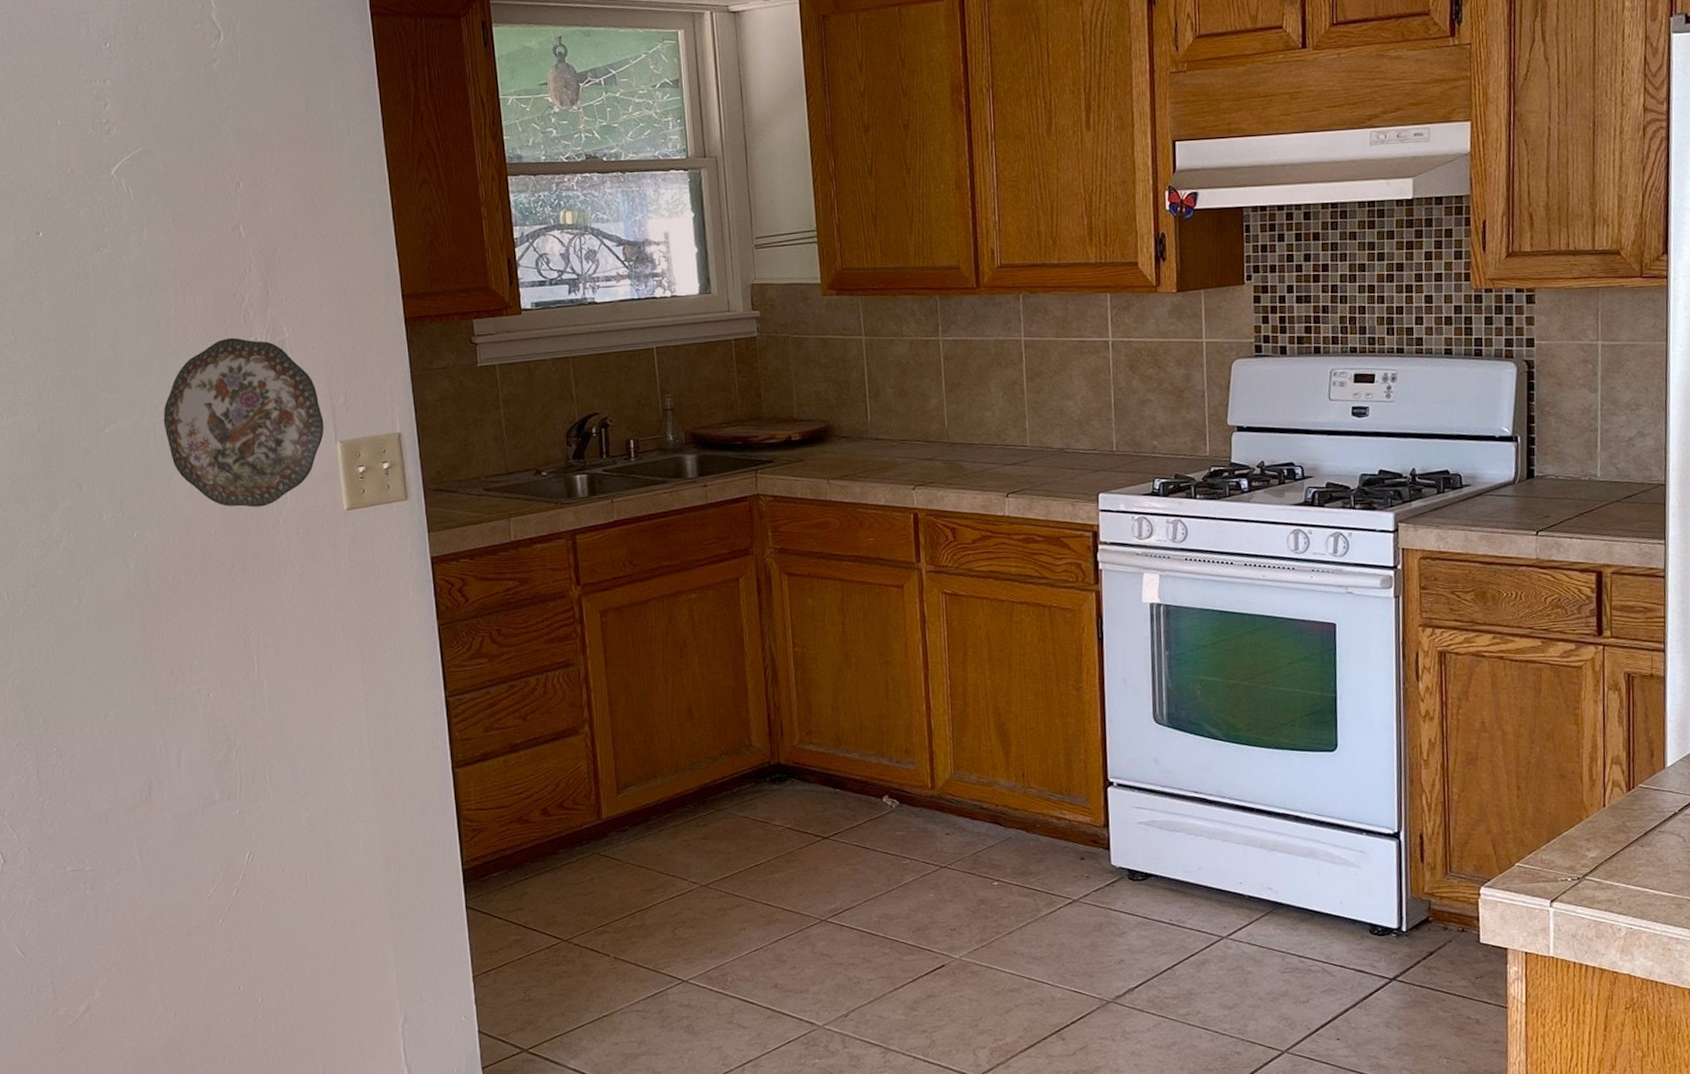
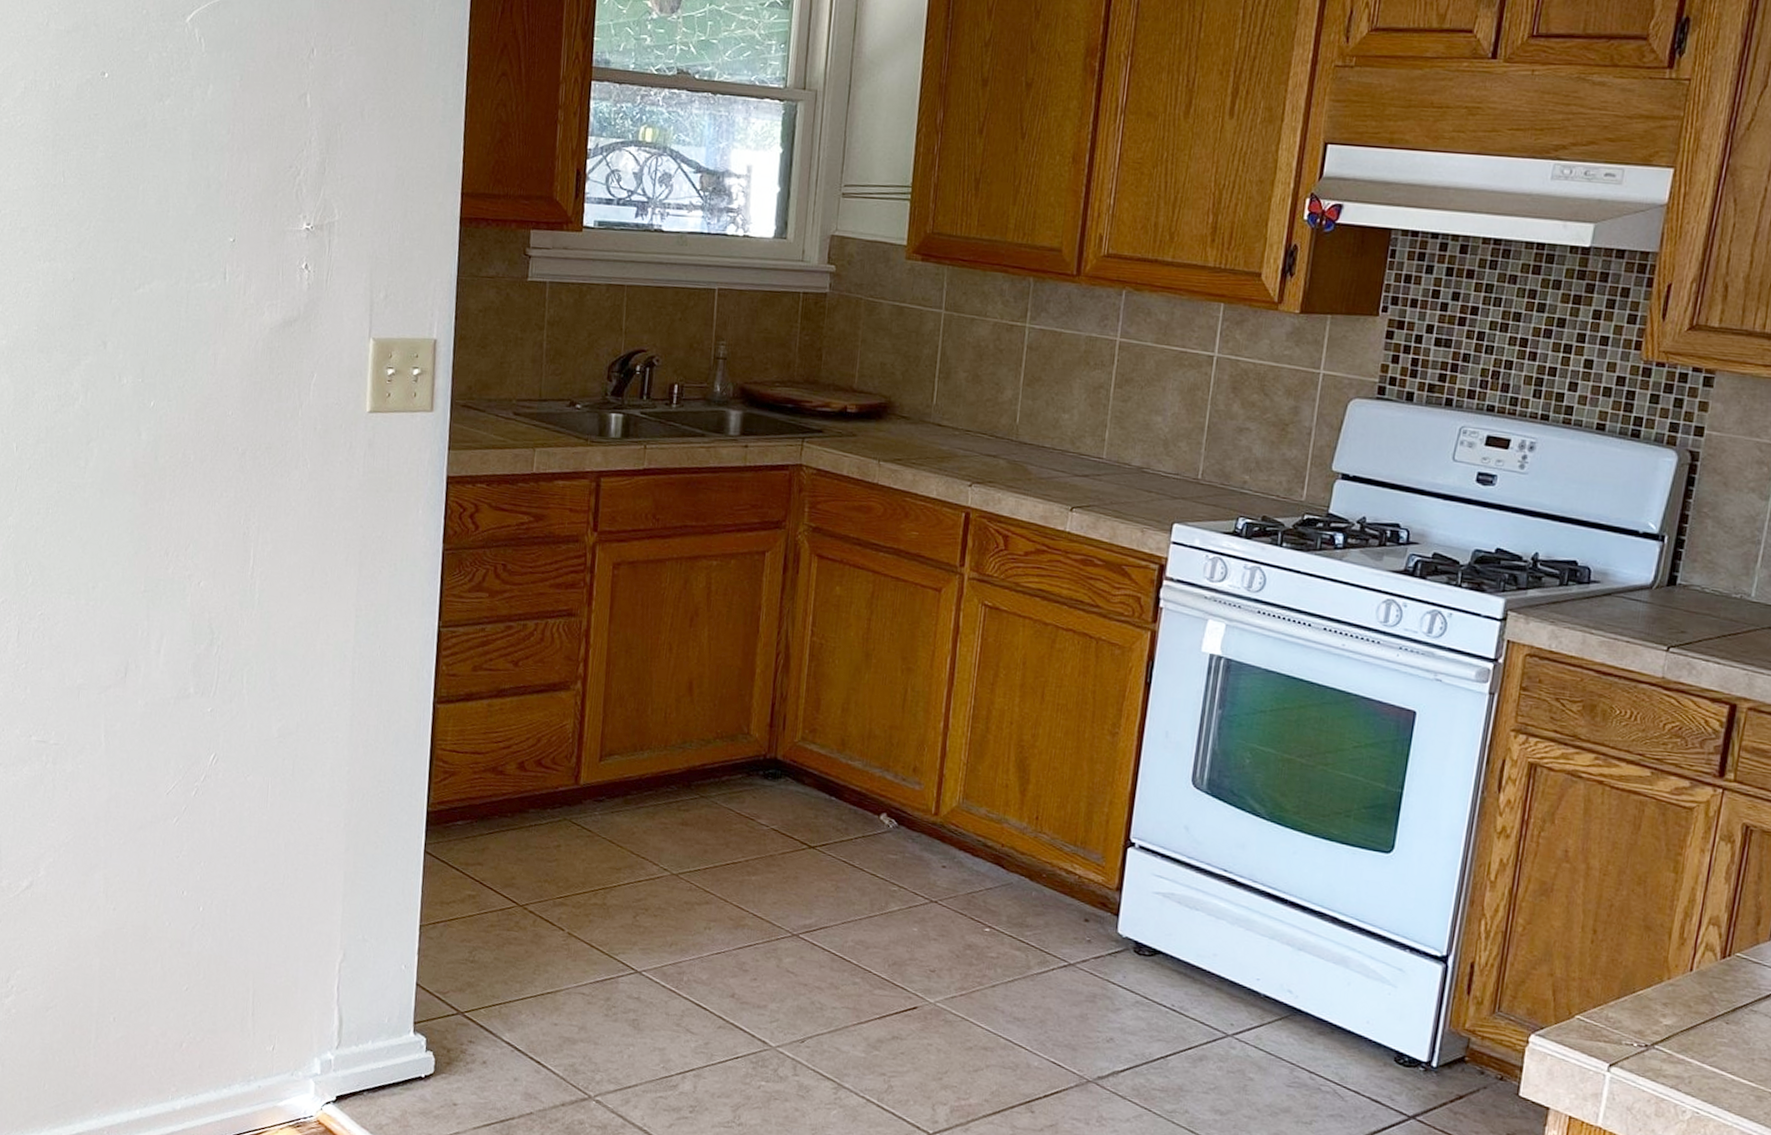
decorative plate: present [163,337,324,507] -> none [198,211,360,395]

